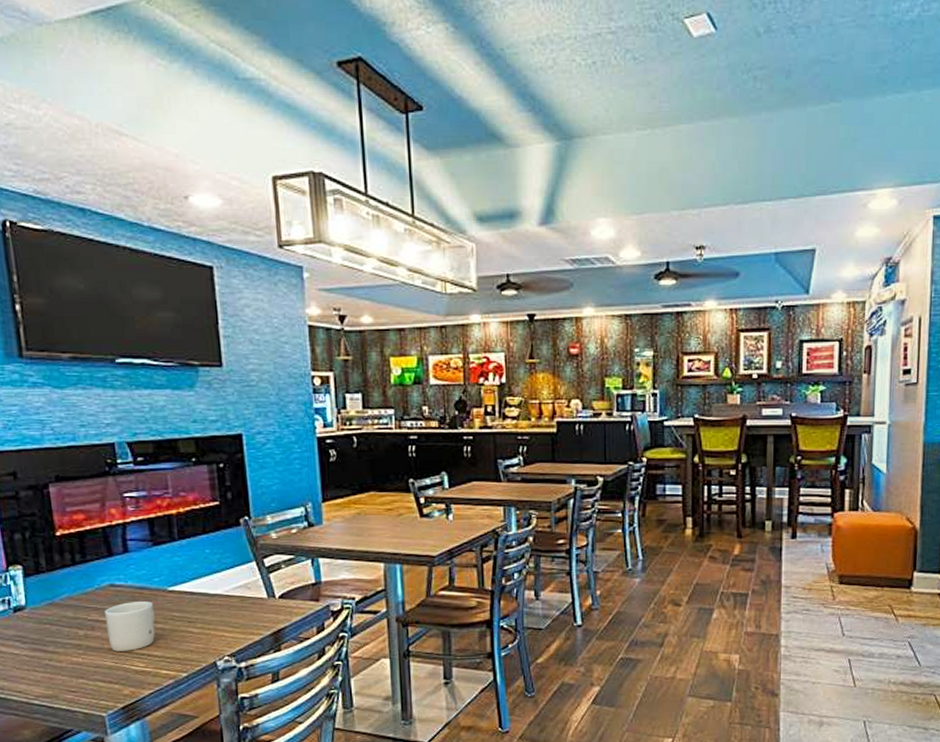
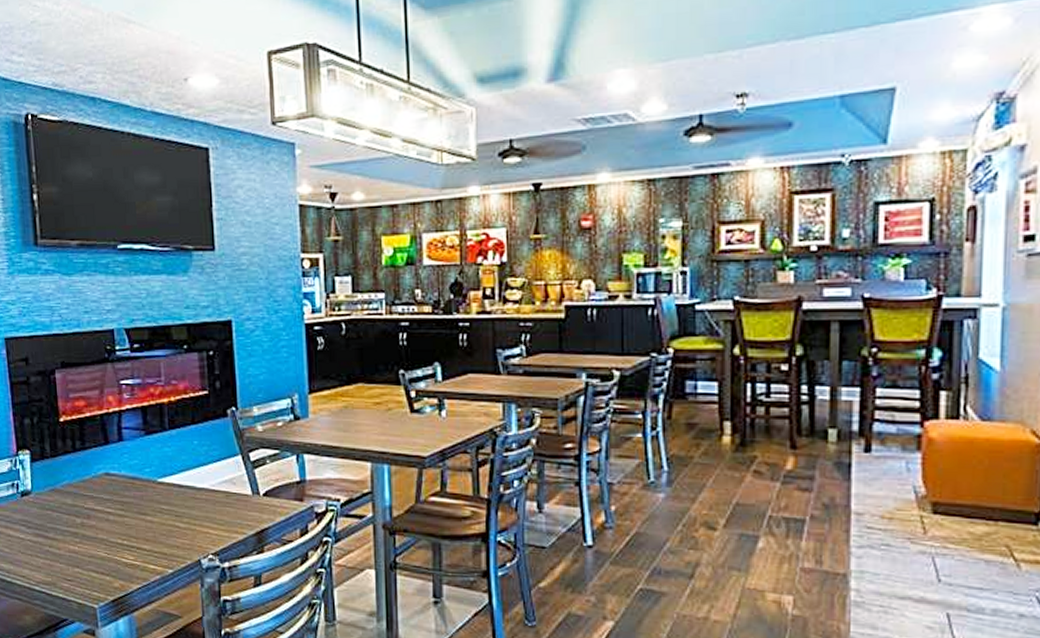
mug: present [104,601,156,652] -> none [99,492,145,543]

